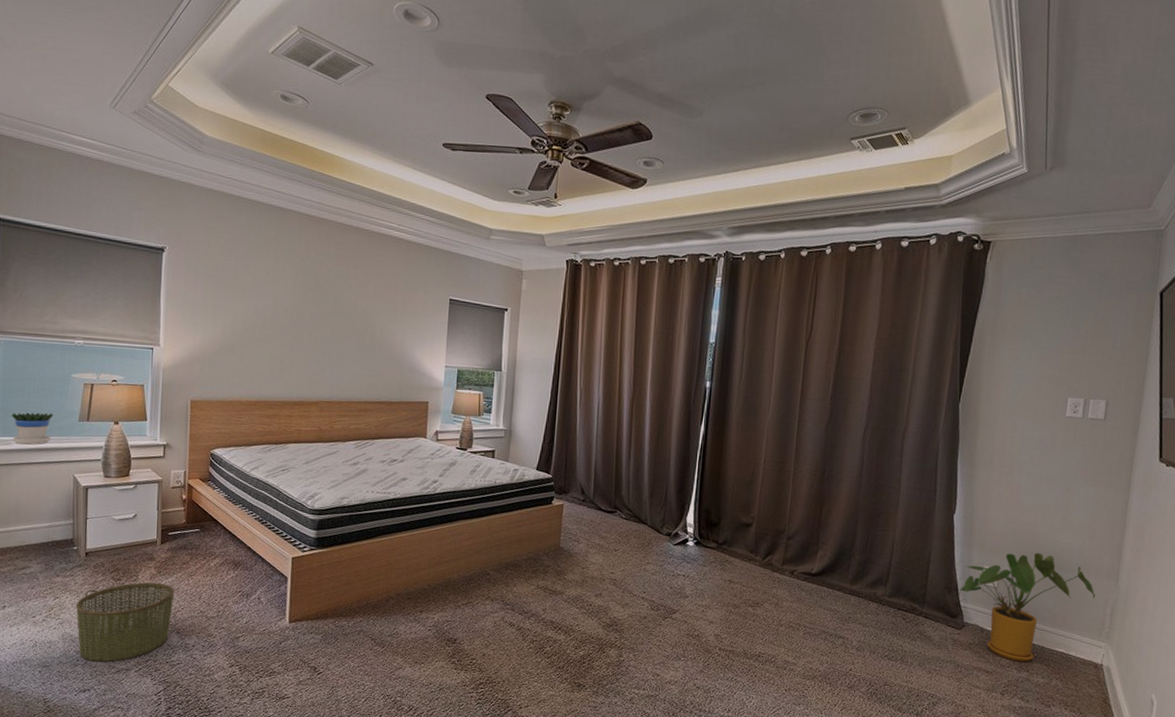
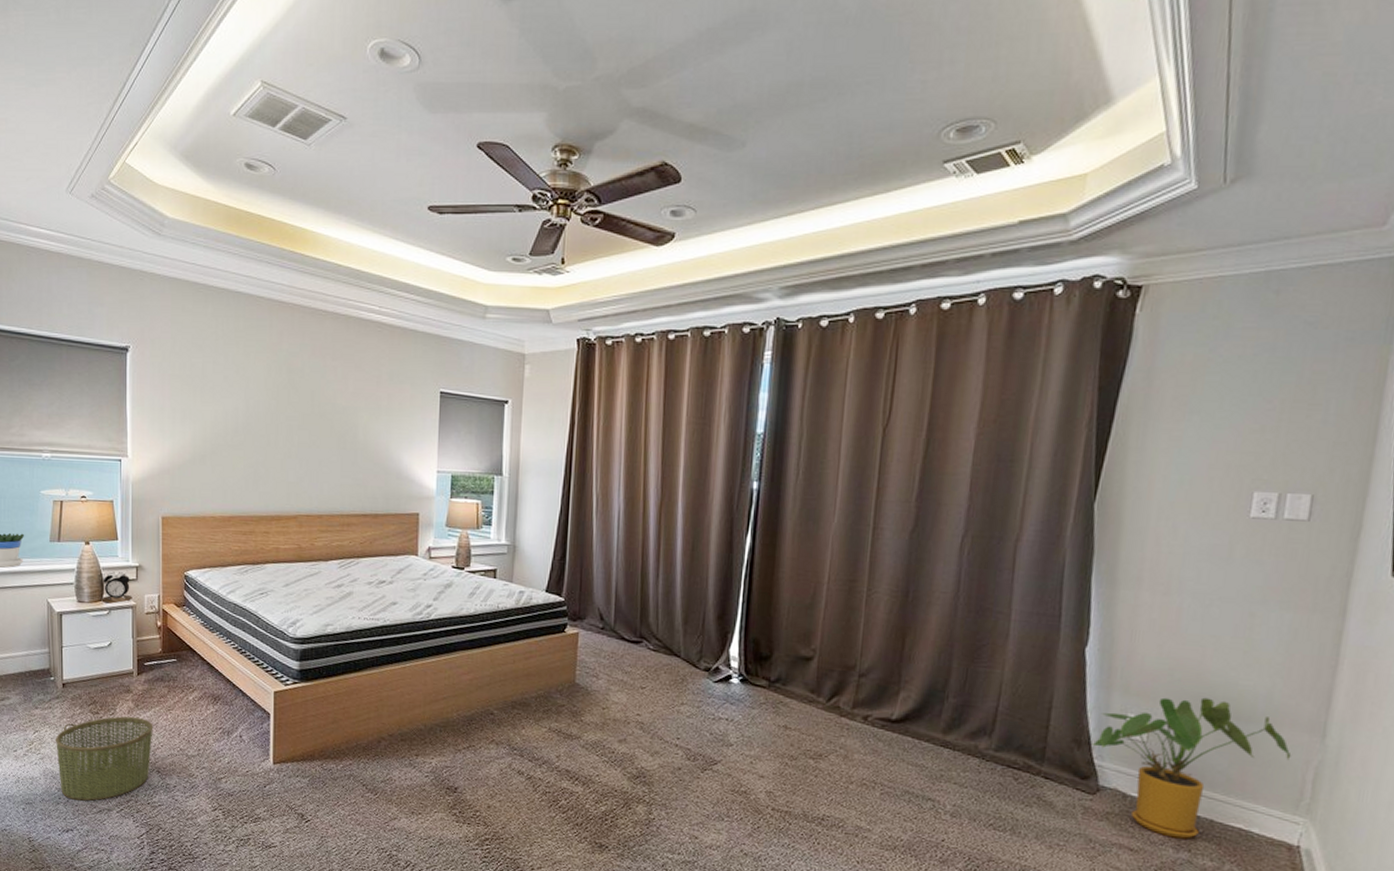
alarm clock: none [128,449,159,479] -> present [101,572,133,604]

